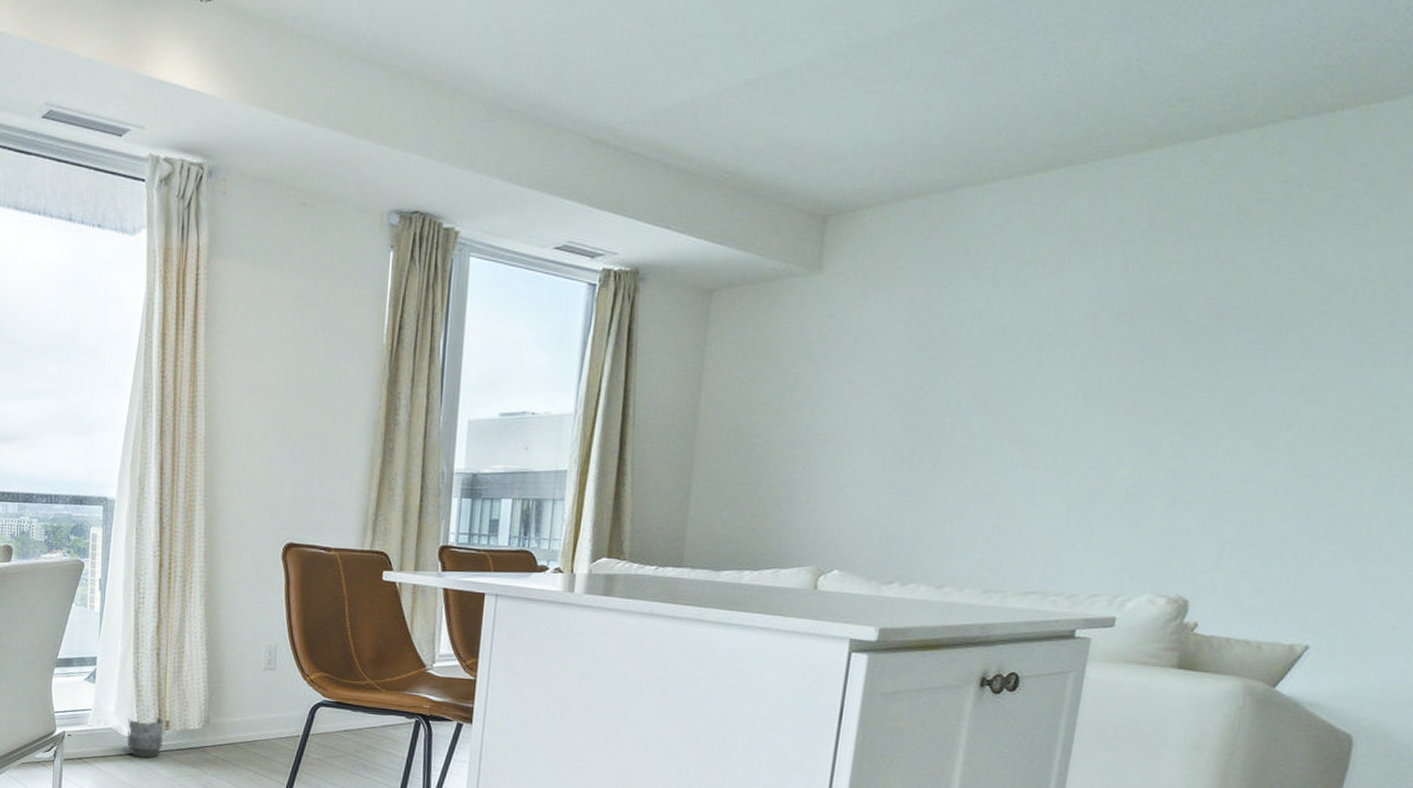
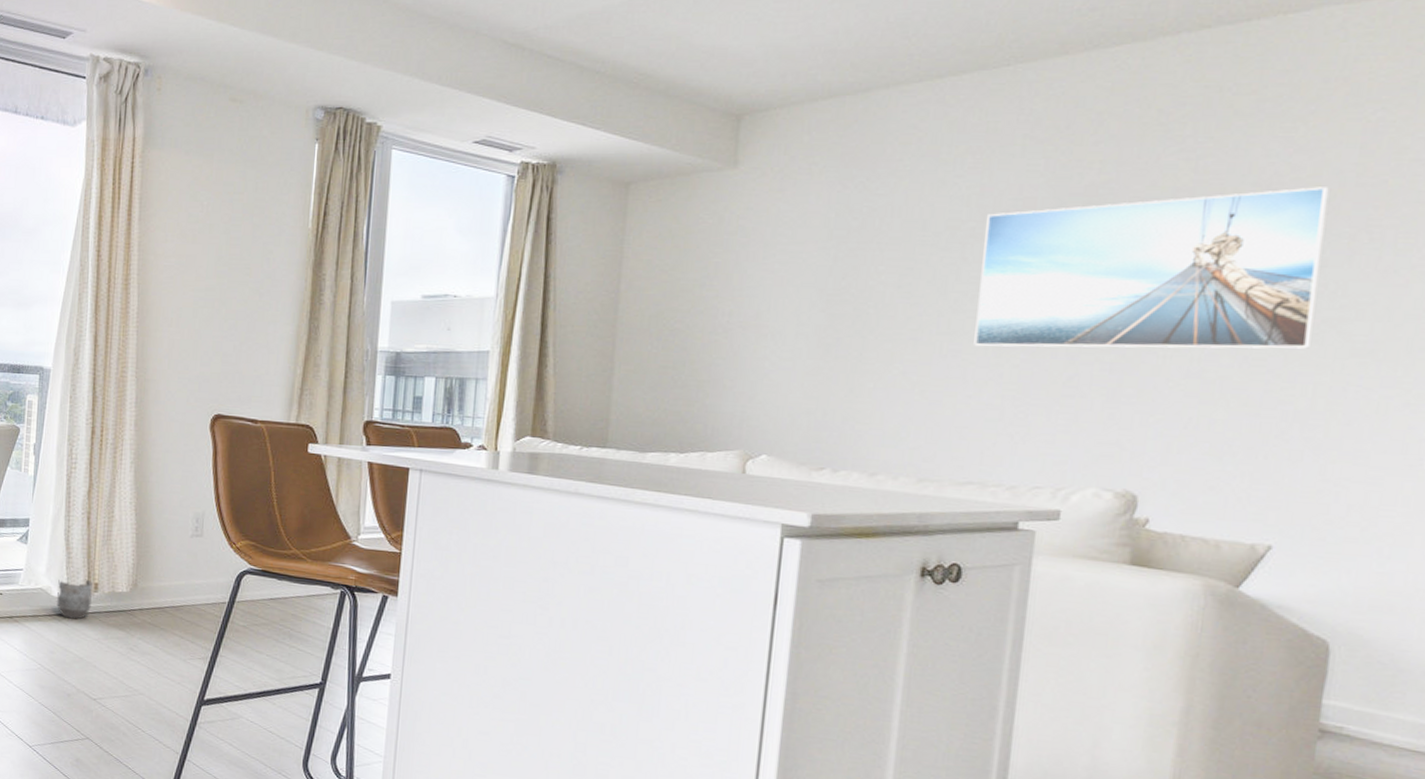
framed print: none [1044,285,1394,455] -> present [974,187,1329,349]

